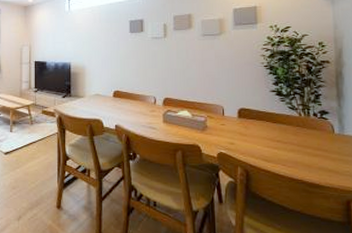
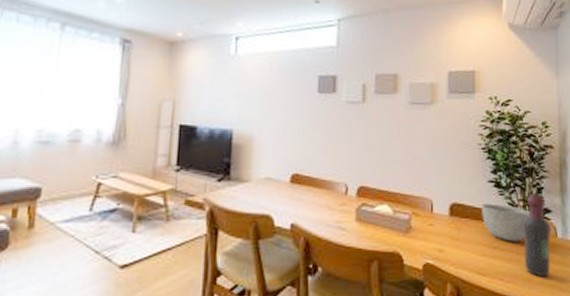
bowl: none [264,108,310,137] -> present [480,203,531,242]
wine bottle: none [302,99,329,164] -> present [523,193,551,278]

